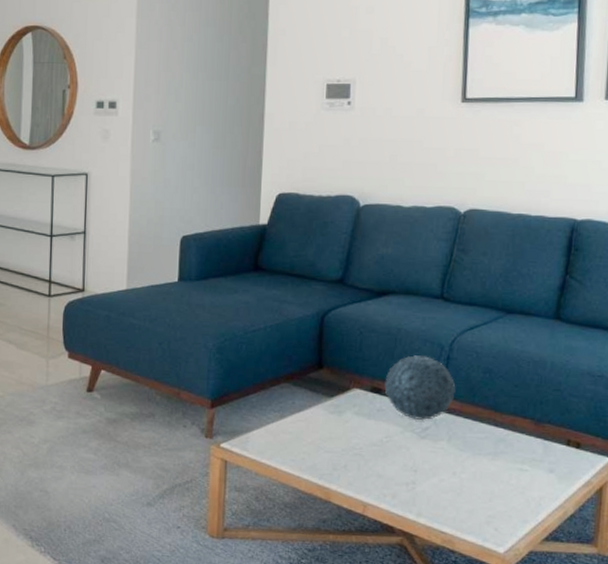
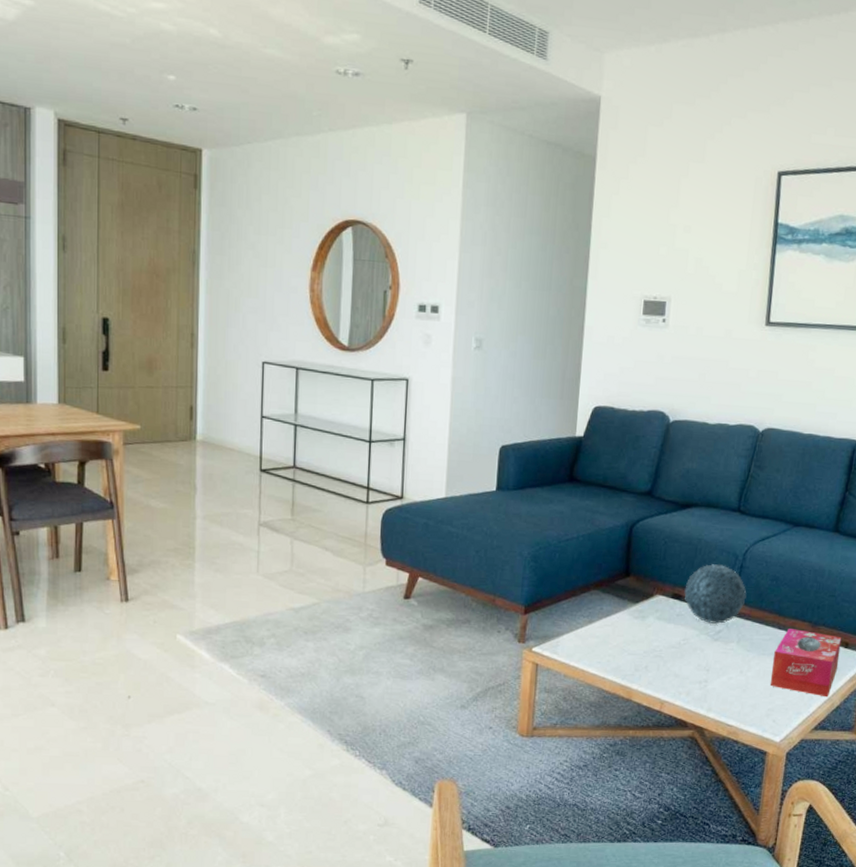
tissue box: none [488,426,572,504] -> present [769,629,842,698]

